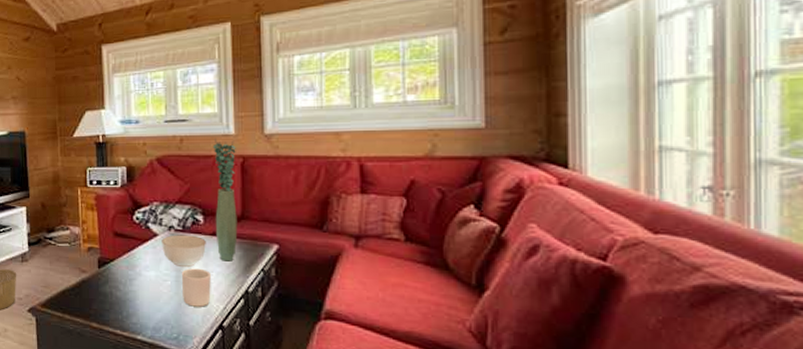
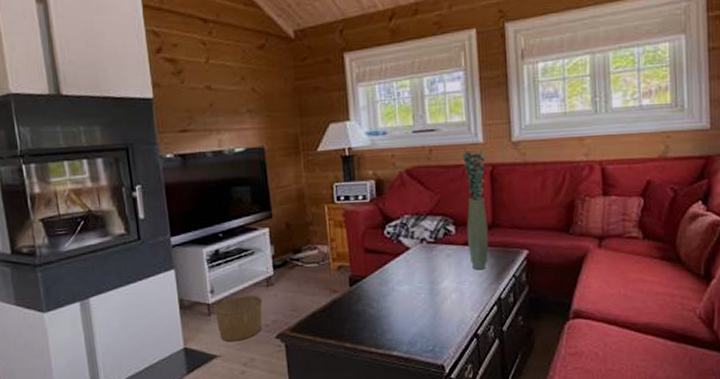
bowl: present [162,234,206,268] -> none [414,246,459,280]
mug: present [181,268,211,307] -> none [434,279,465,318]

